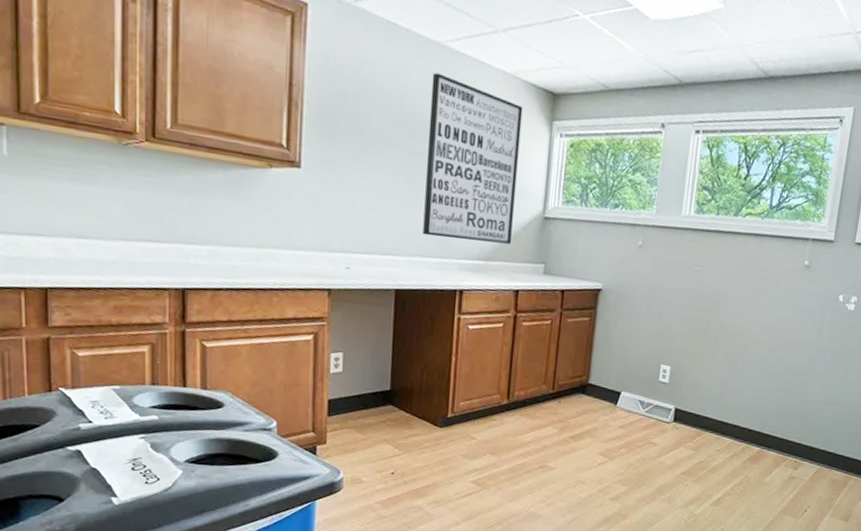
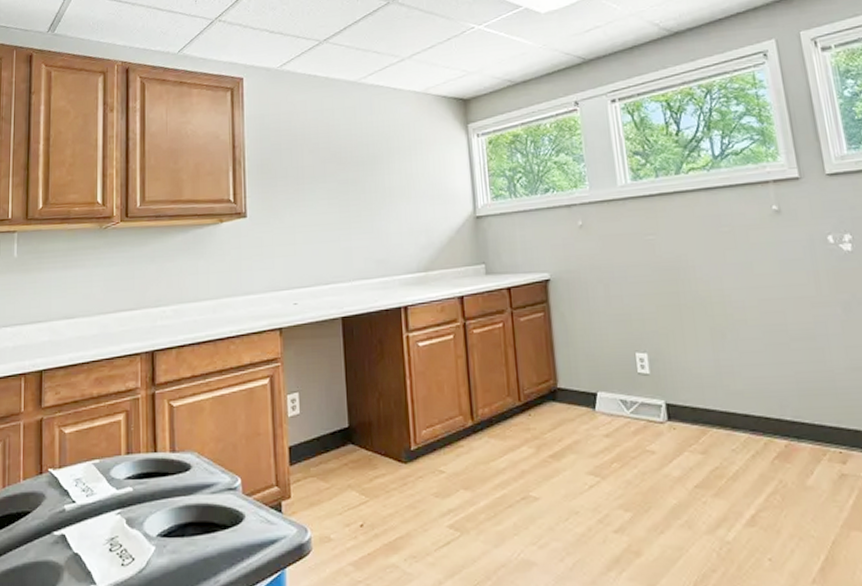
wall art: present [422,72,523,244] -> none [352,107,448,258]

